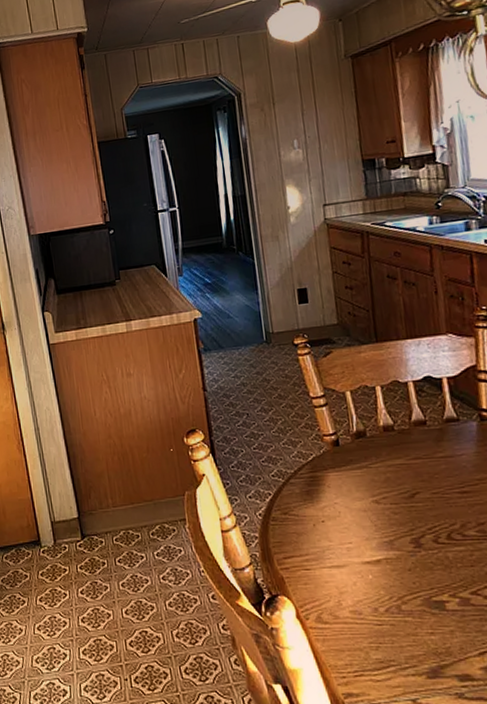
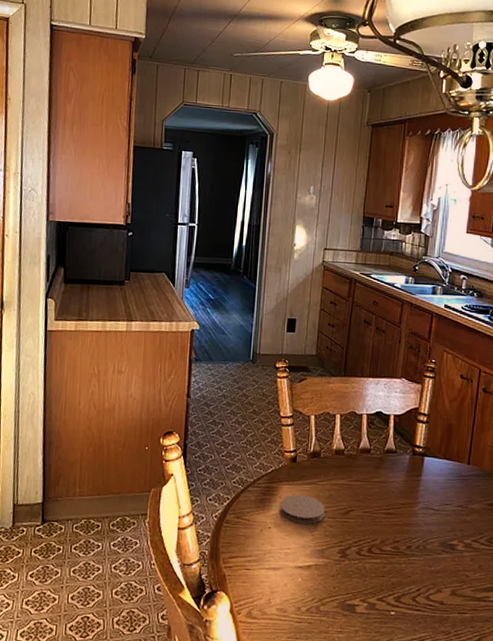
coaster: none [330,481,385,514] -> present [280,494,325,524]

